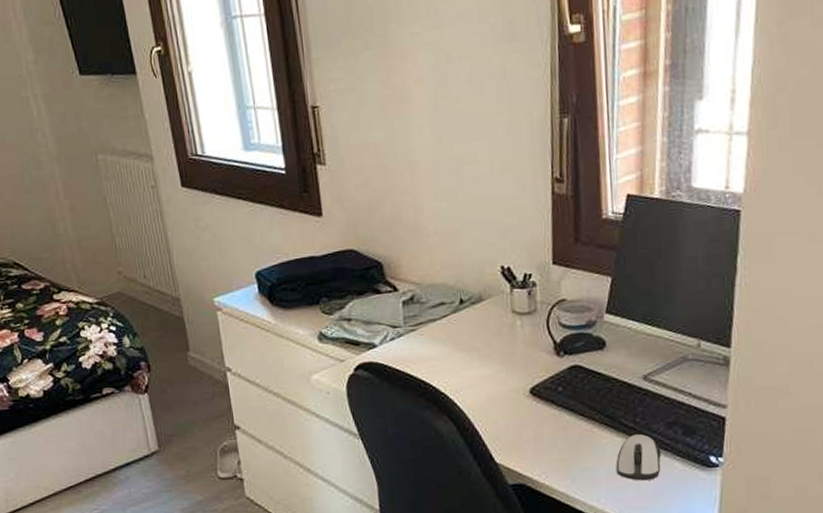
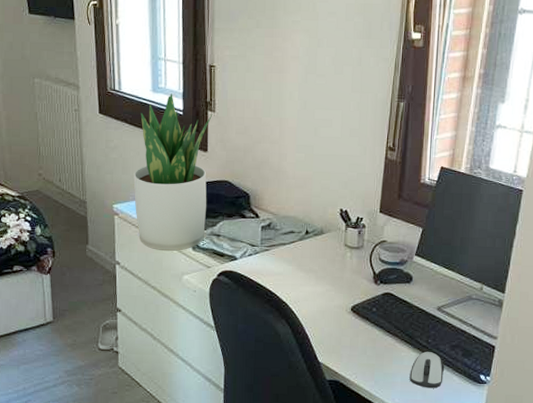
planter: none [232,149,332,348] -> present [133,93,213,252]

